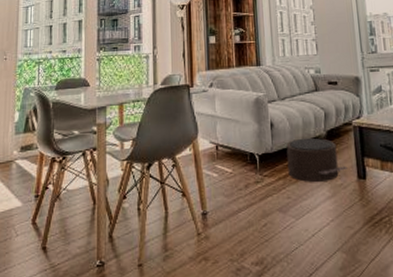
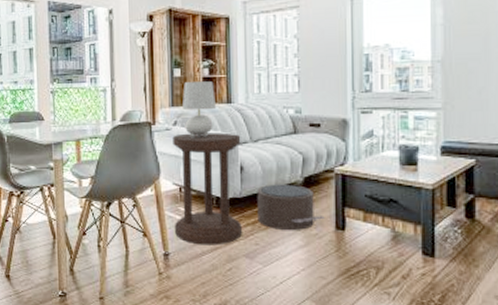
side table: none [209,92,275,202] -> present [172,132,242,245]
table lamp: none [217,47,247,98] -> present [183,81,216,137]

